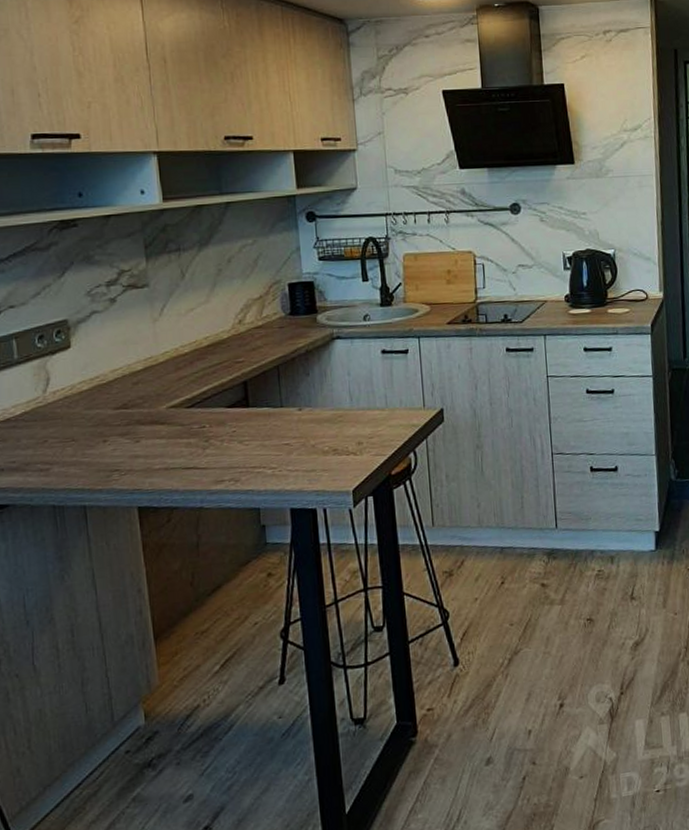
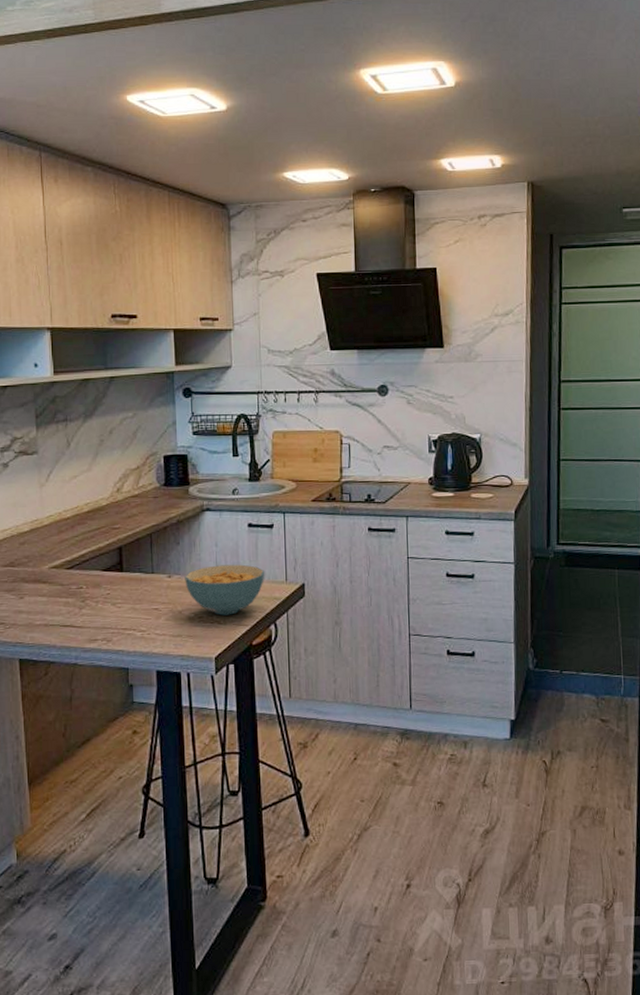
cereal bowl: none [316,392,402,447] -> present [185,564,265,616]

